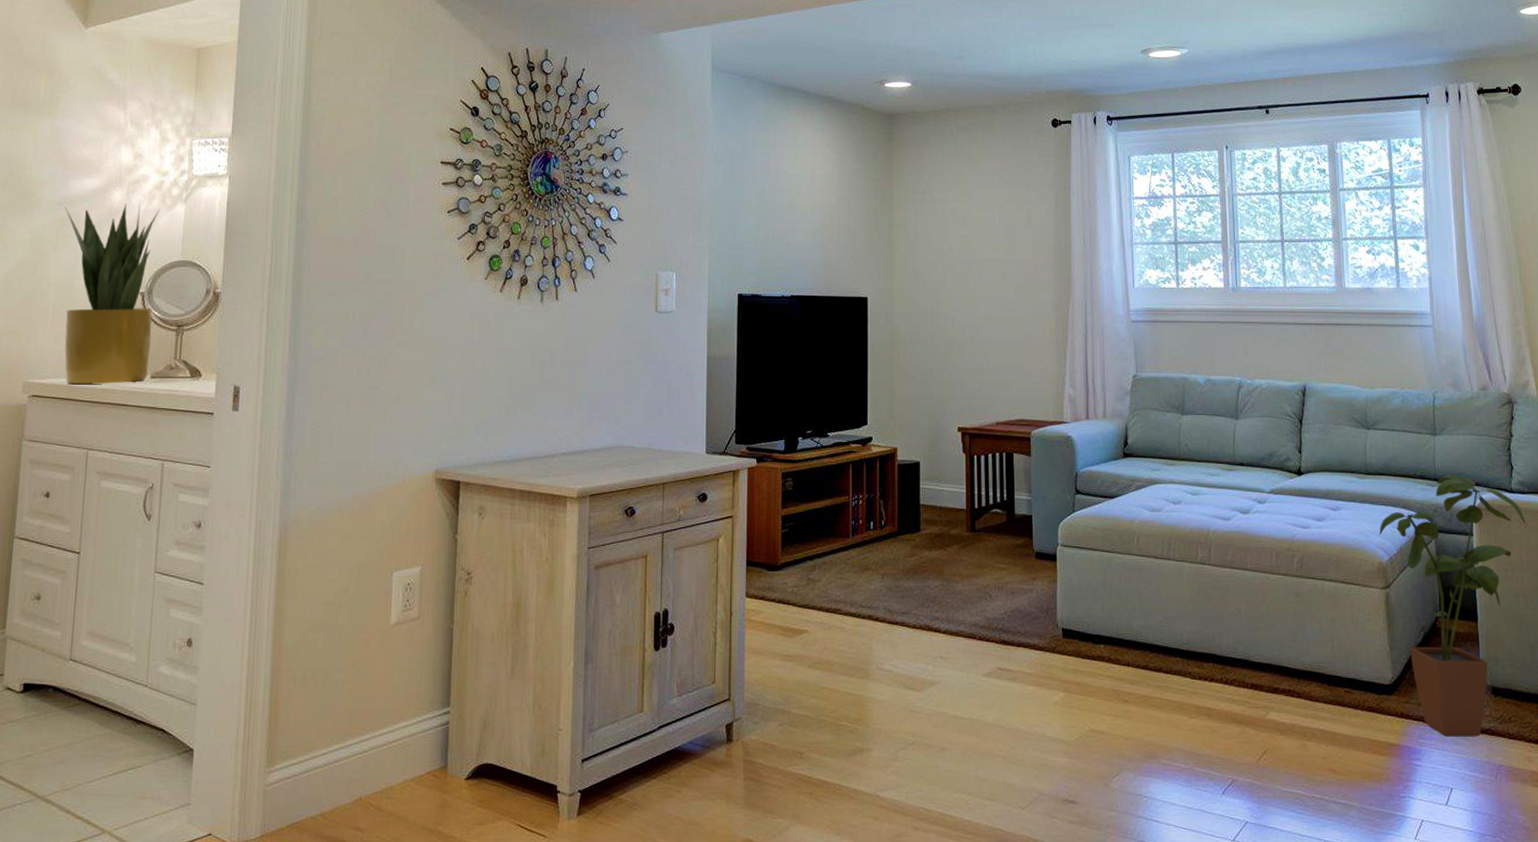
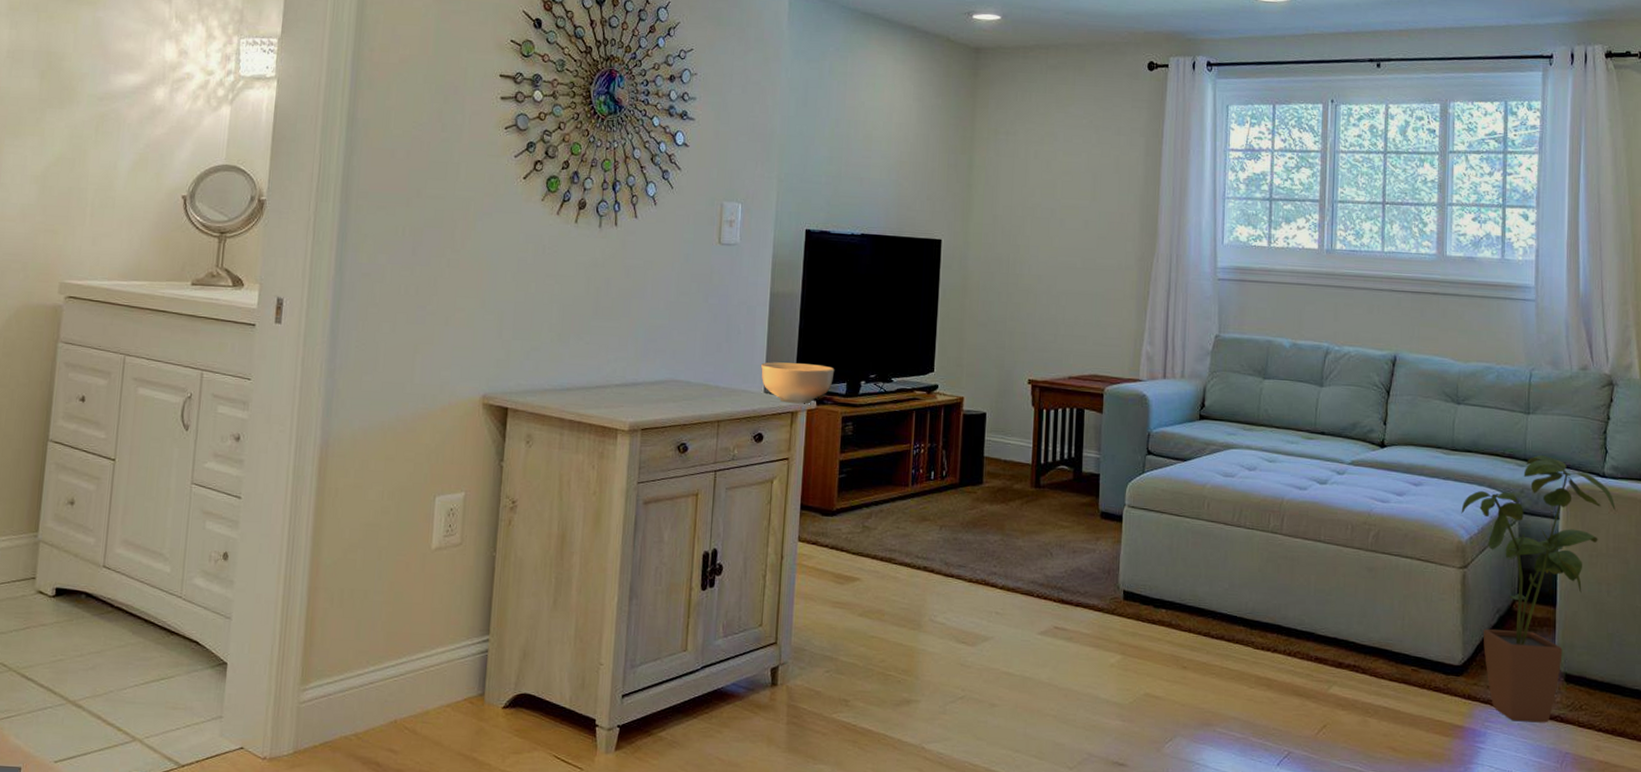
planter: present [64,201,161,385] -> none [102,100,205,289]
bowl: none [702,423,773,463] -> present [761,362,835,404]

